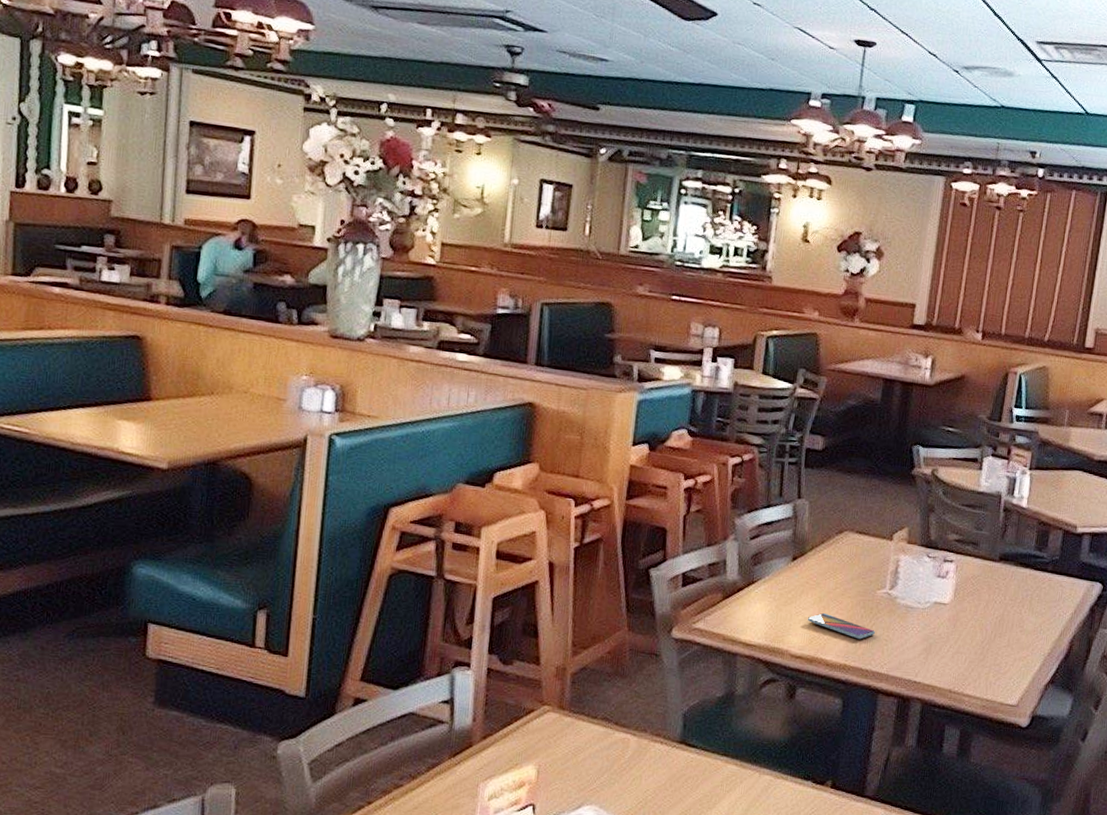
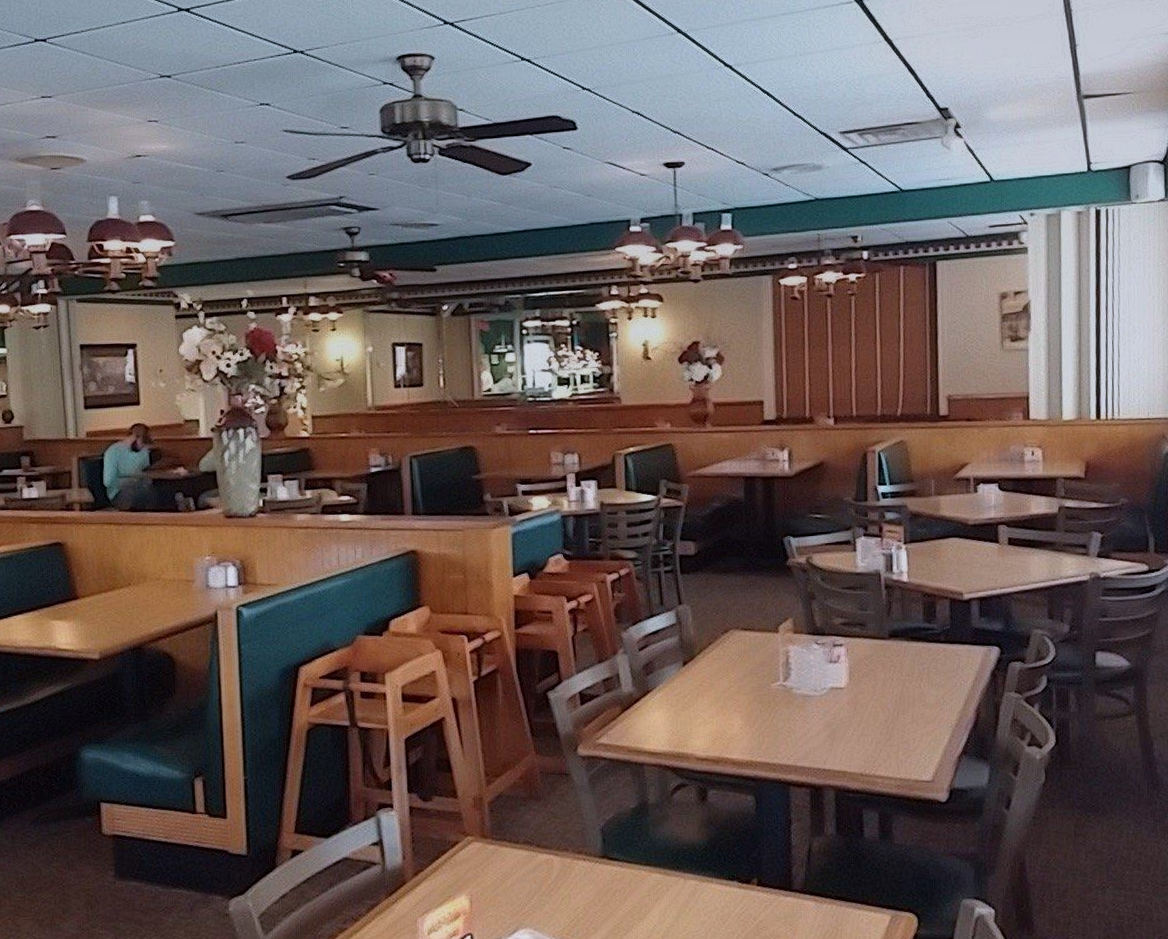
smartphone: present [807,613,875,640] -> none [707,713,776,734]

